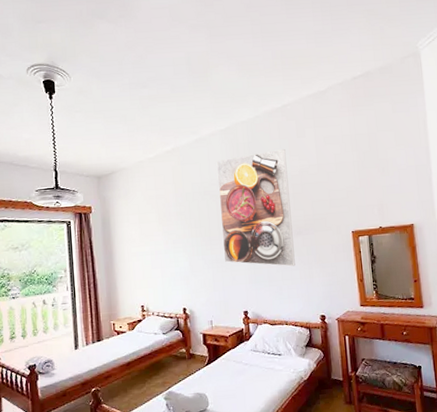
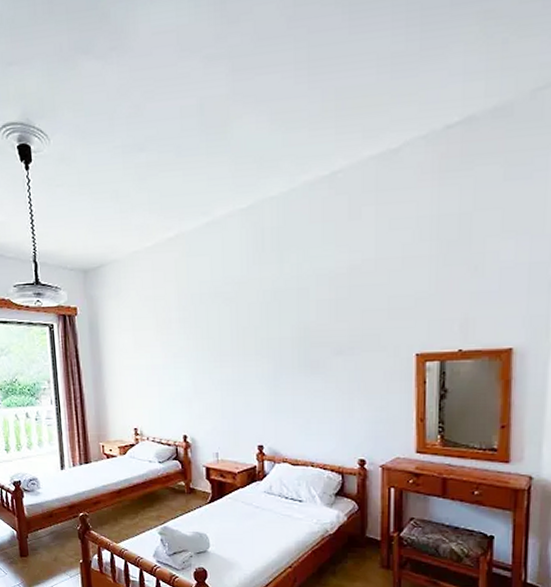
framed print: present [217,148,295,267] -> none [234,235,331,395]

